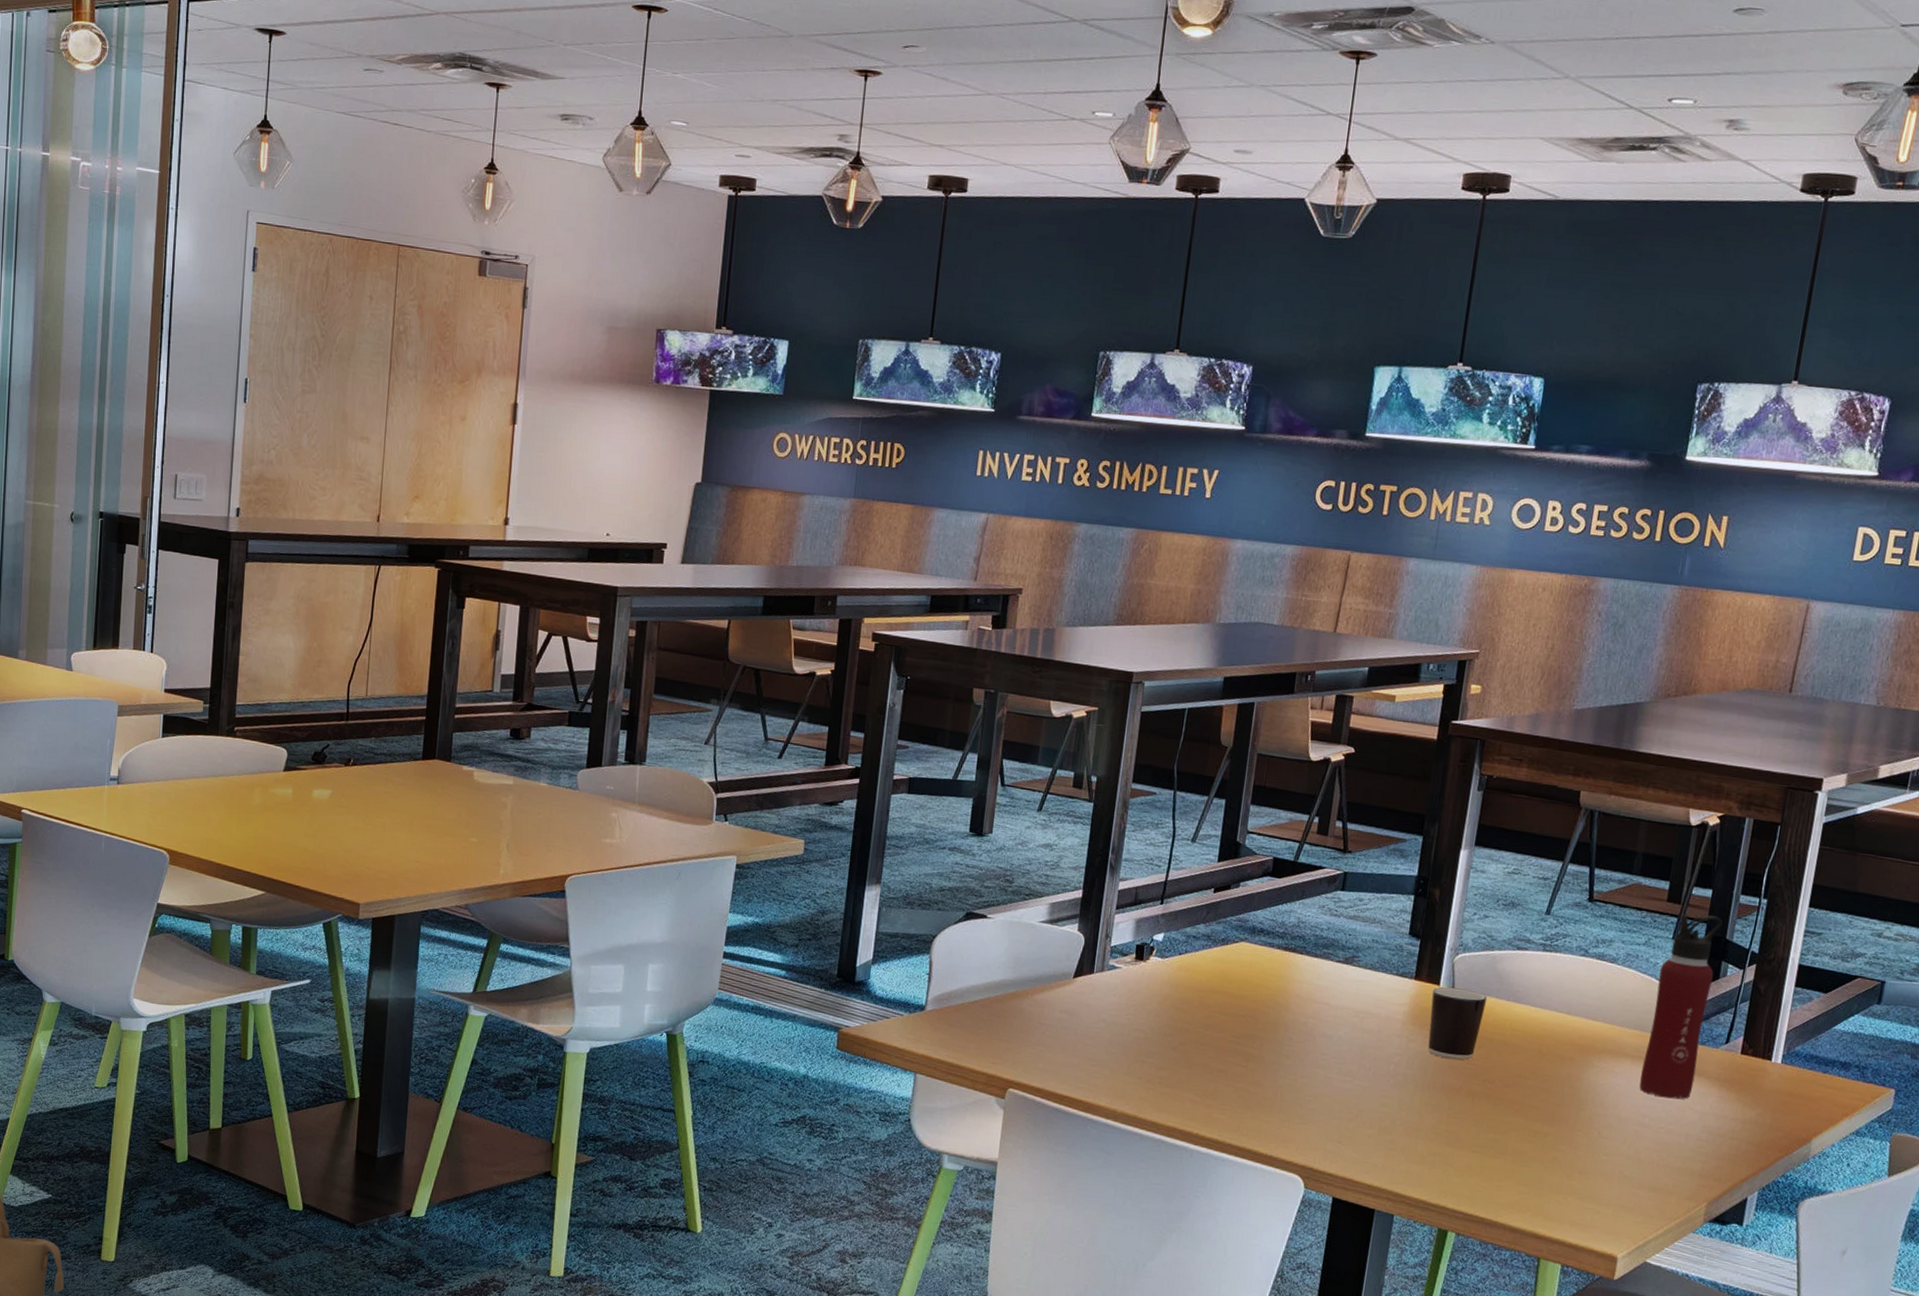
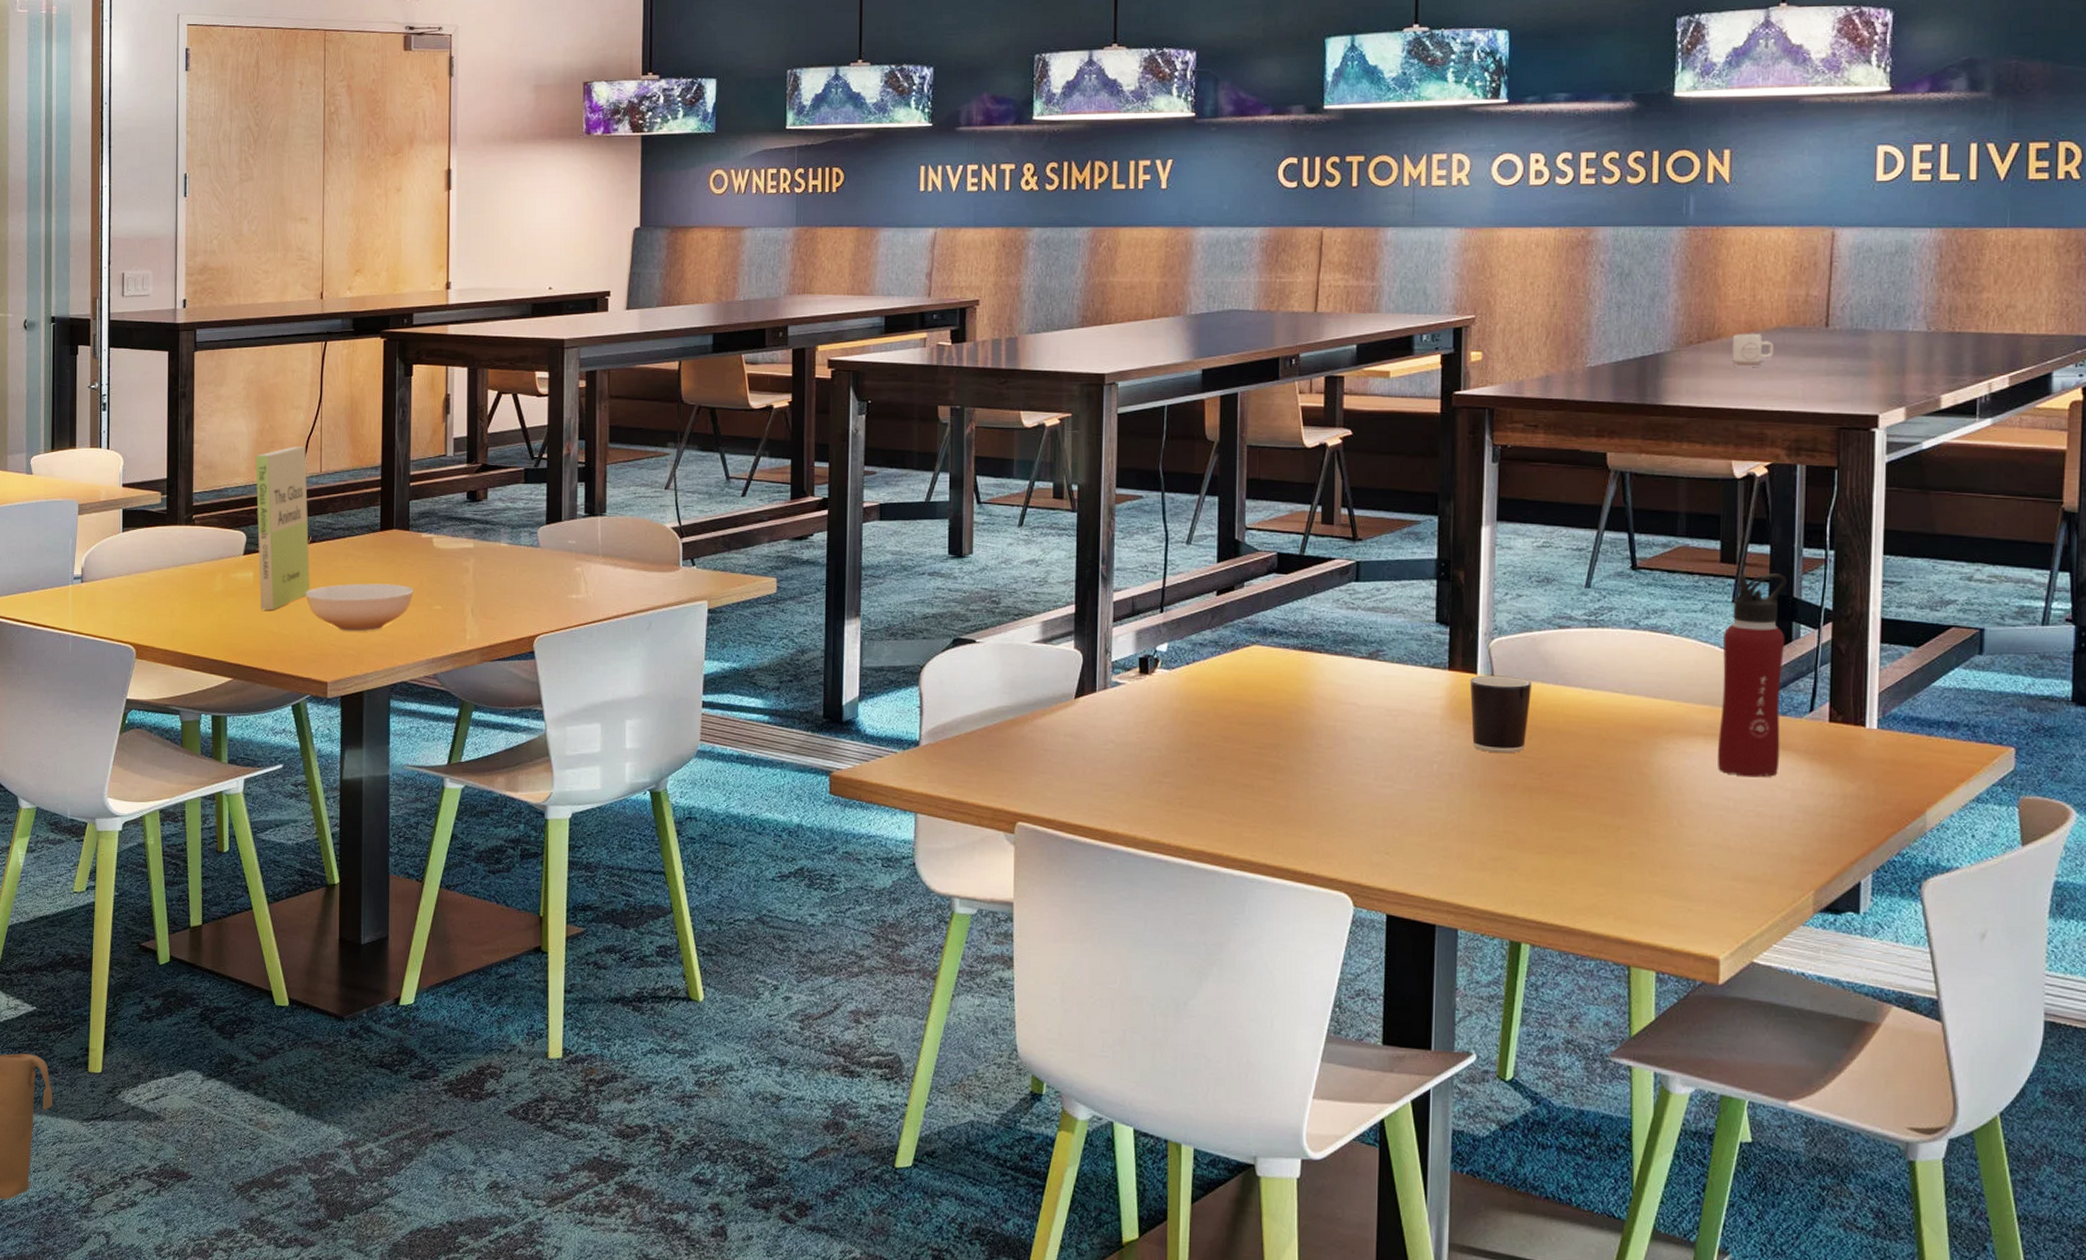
book: none [297,667,353,829] -> present [255,446,310,610]
bowl: none [343,809,451,858] -> present [305,583,414,632]
mug: none [1703,691,1741,725] -> present [1732,334,1775,368]

